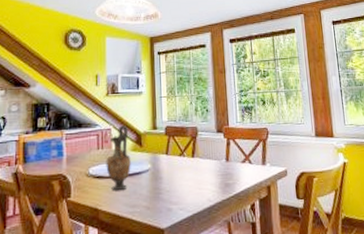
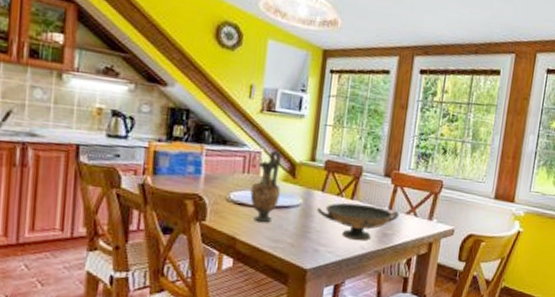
decorative bowl: none [165,159,236,194] -> present [317,202,400,240]

